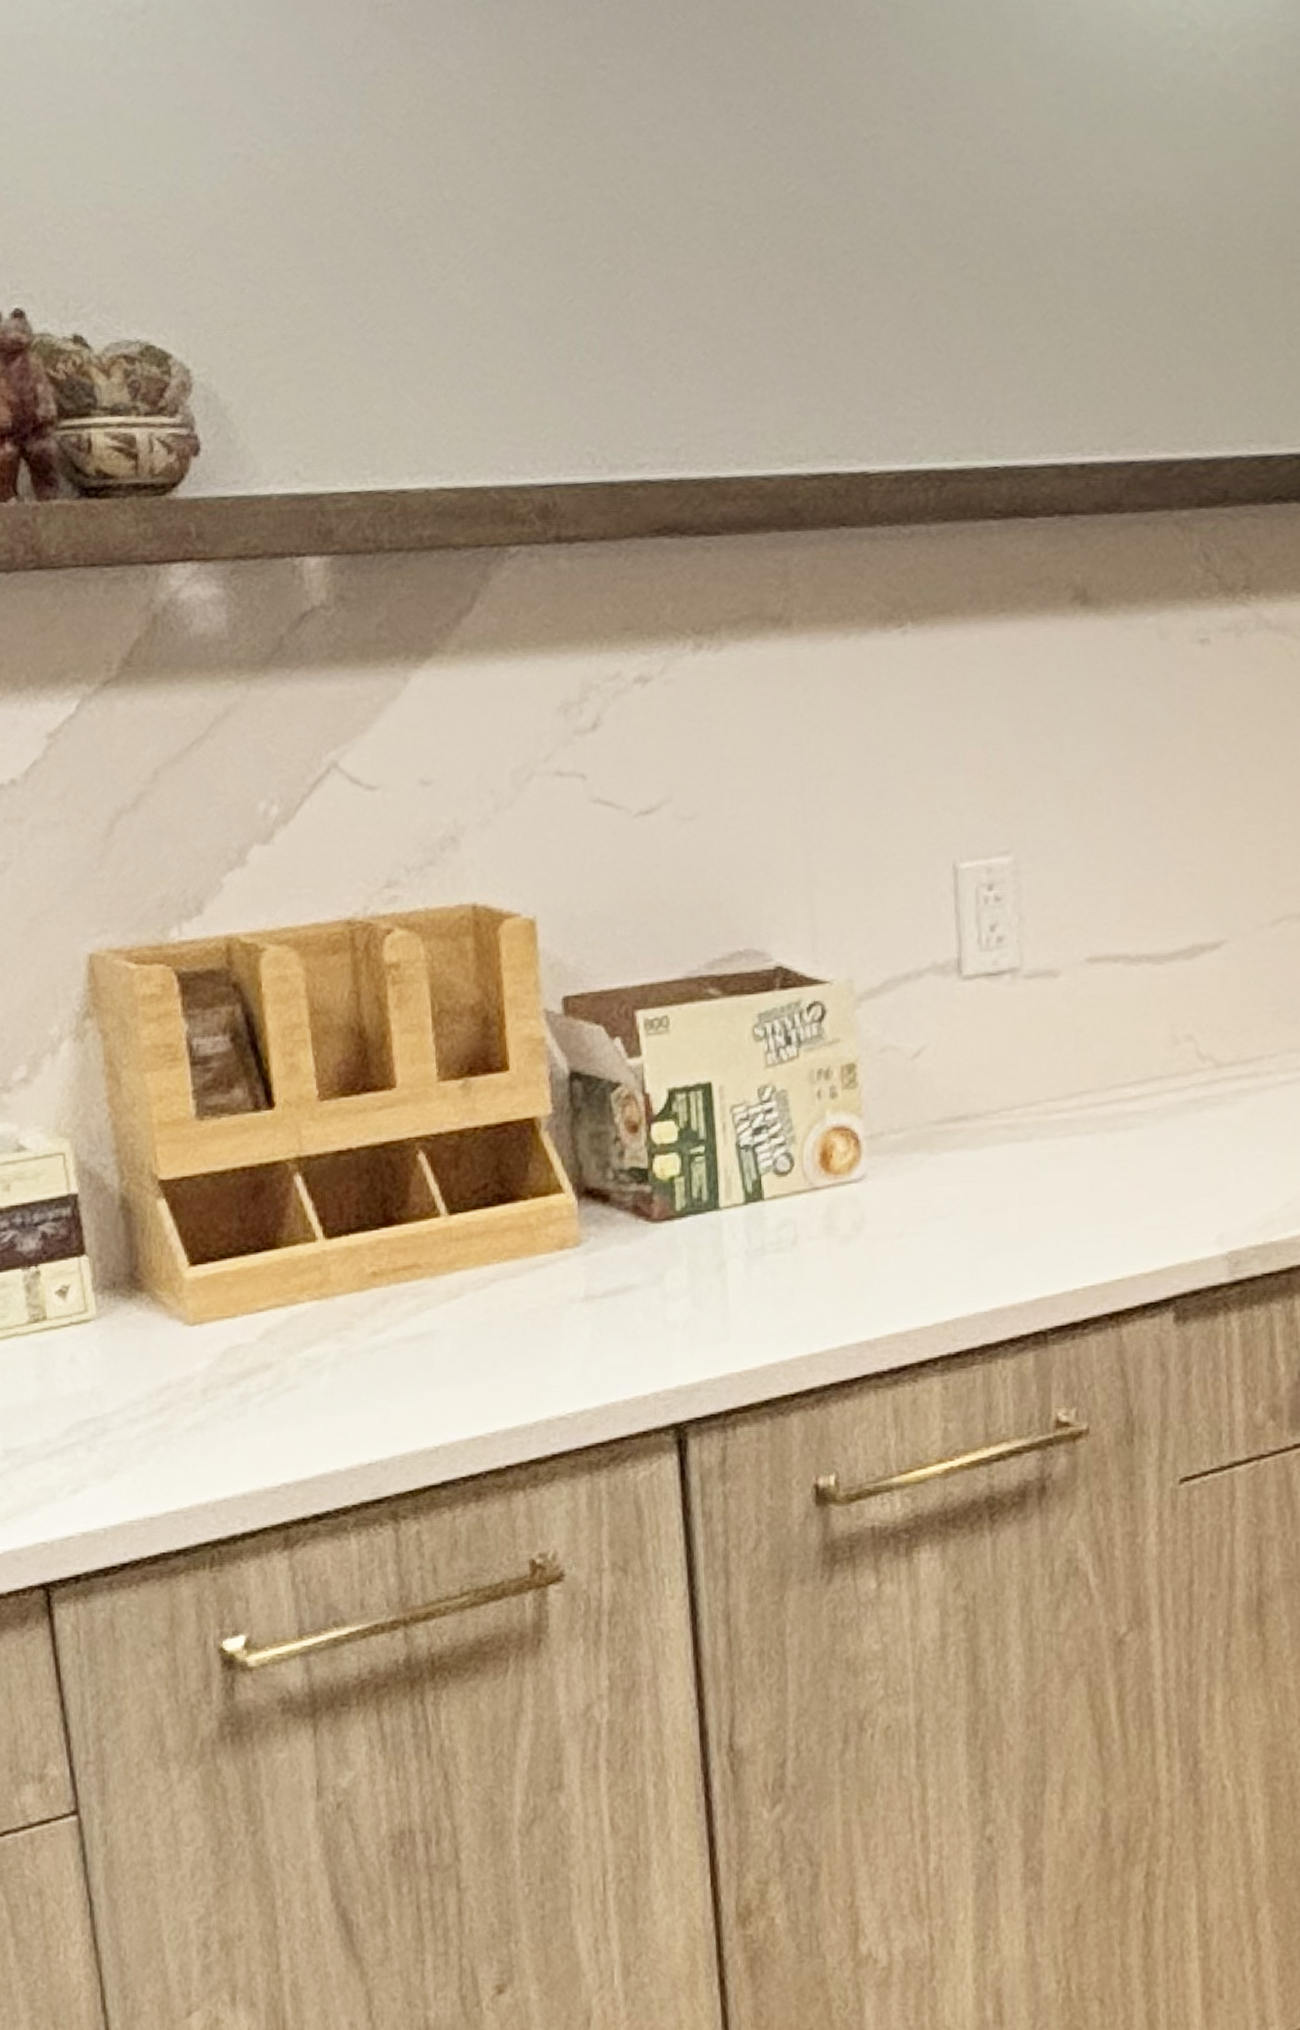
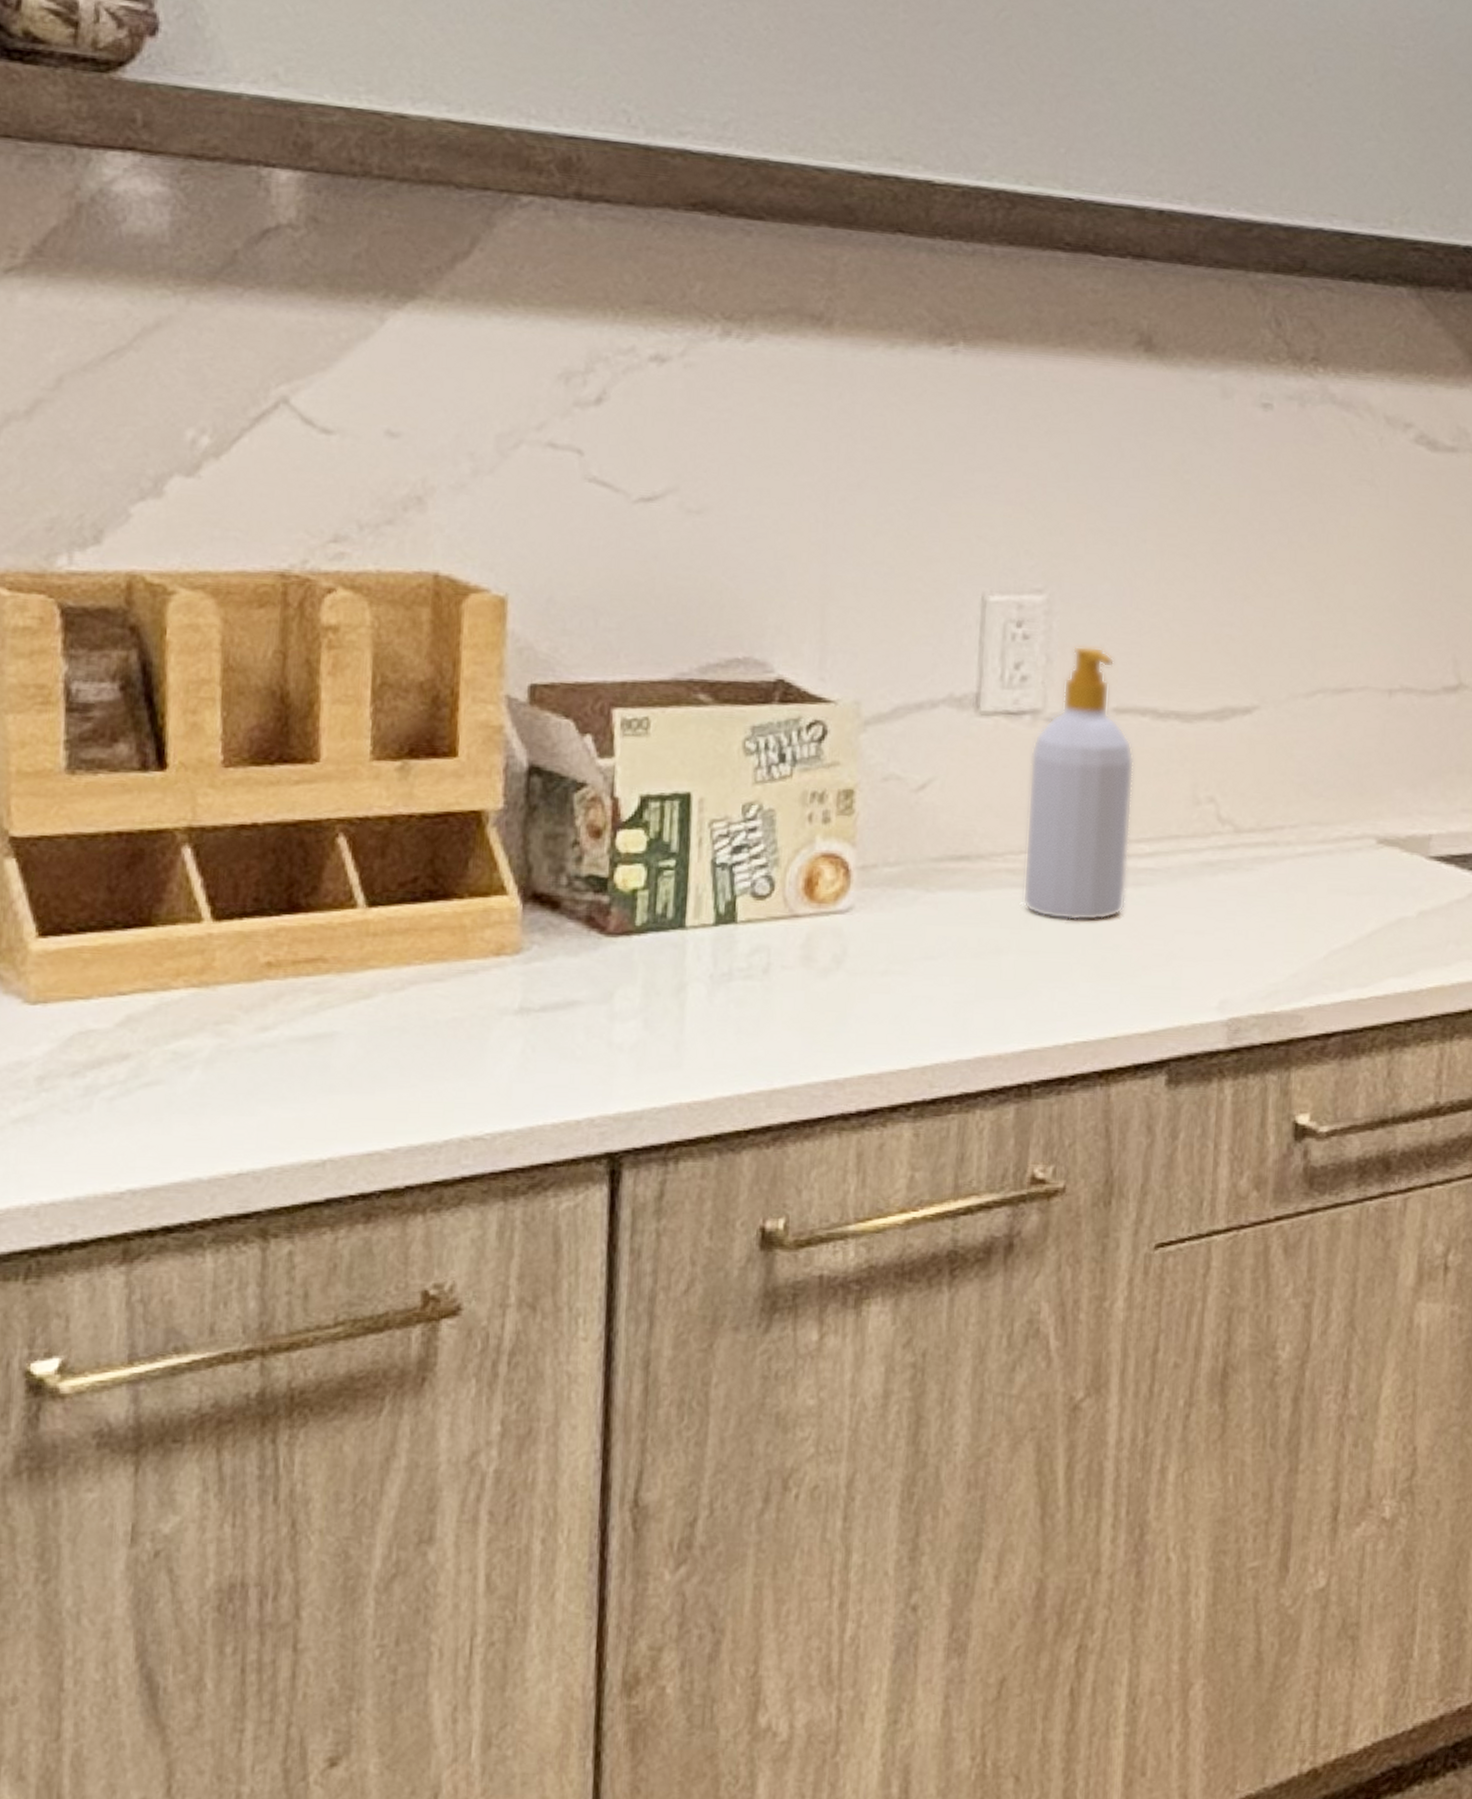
soap bottle: none [1013,900,1117,1170] -> present [1022,646,1135,921]

